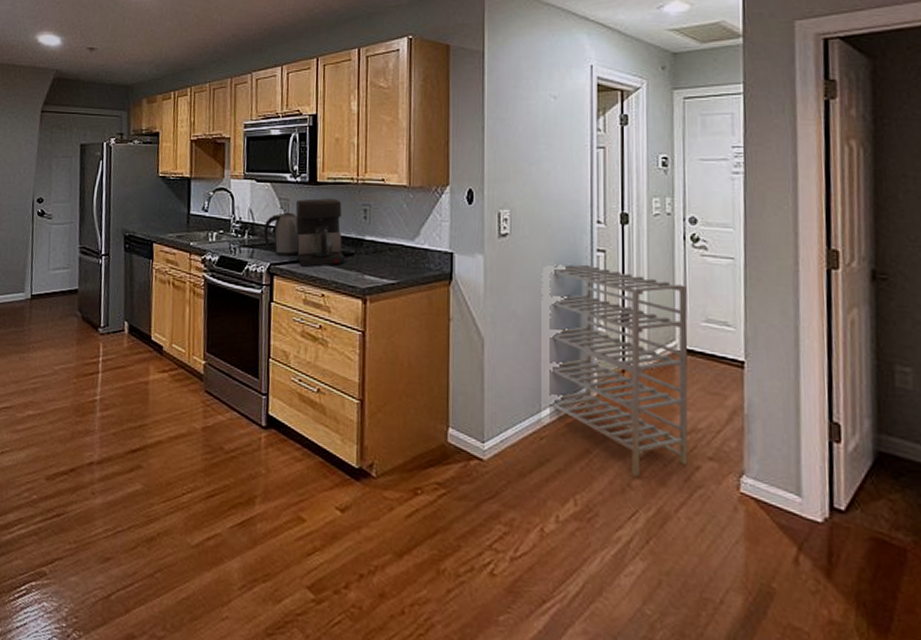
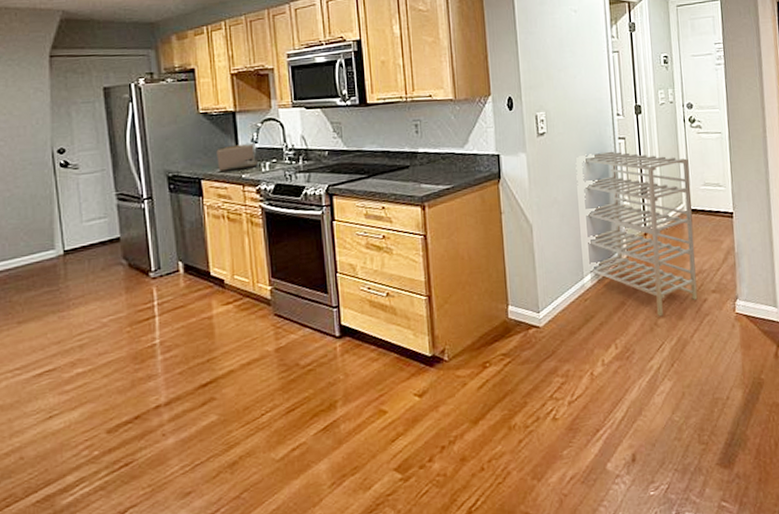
toaster: none [169,210,208,238] -> present [216,142,259,173]
kettle: present [263,212,299,257] -> none [318,134,356,178]
coffee maker: present [295,198,346,267] -> none [347,118,402,184]

